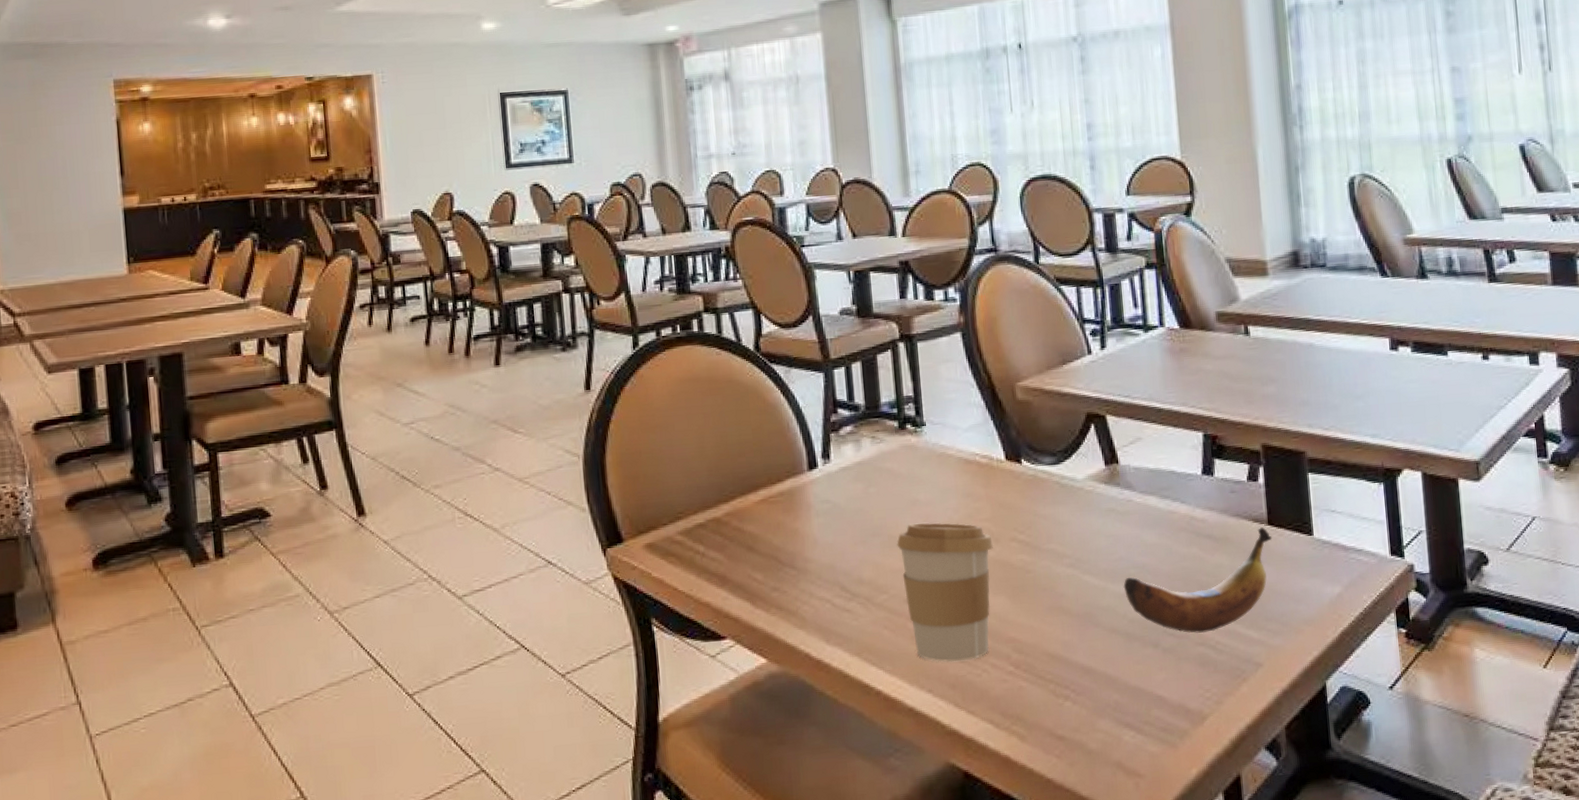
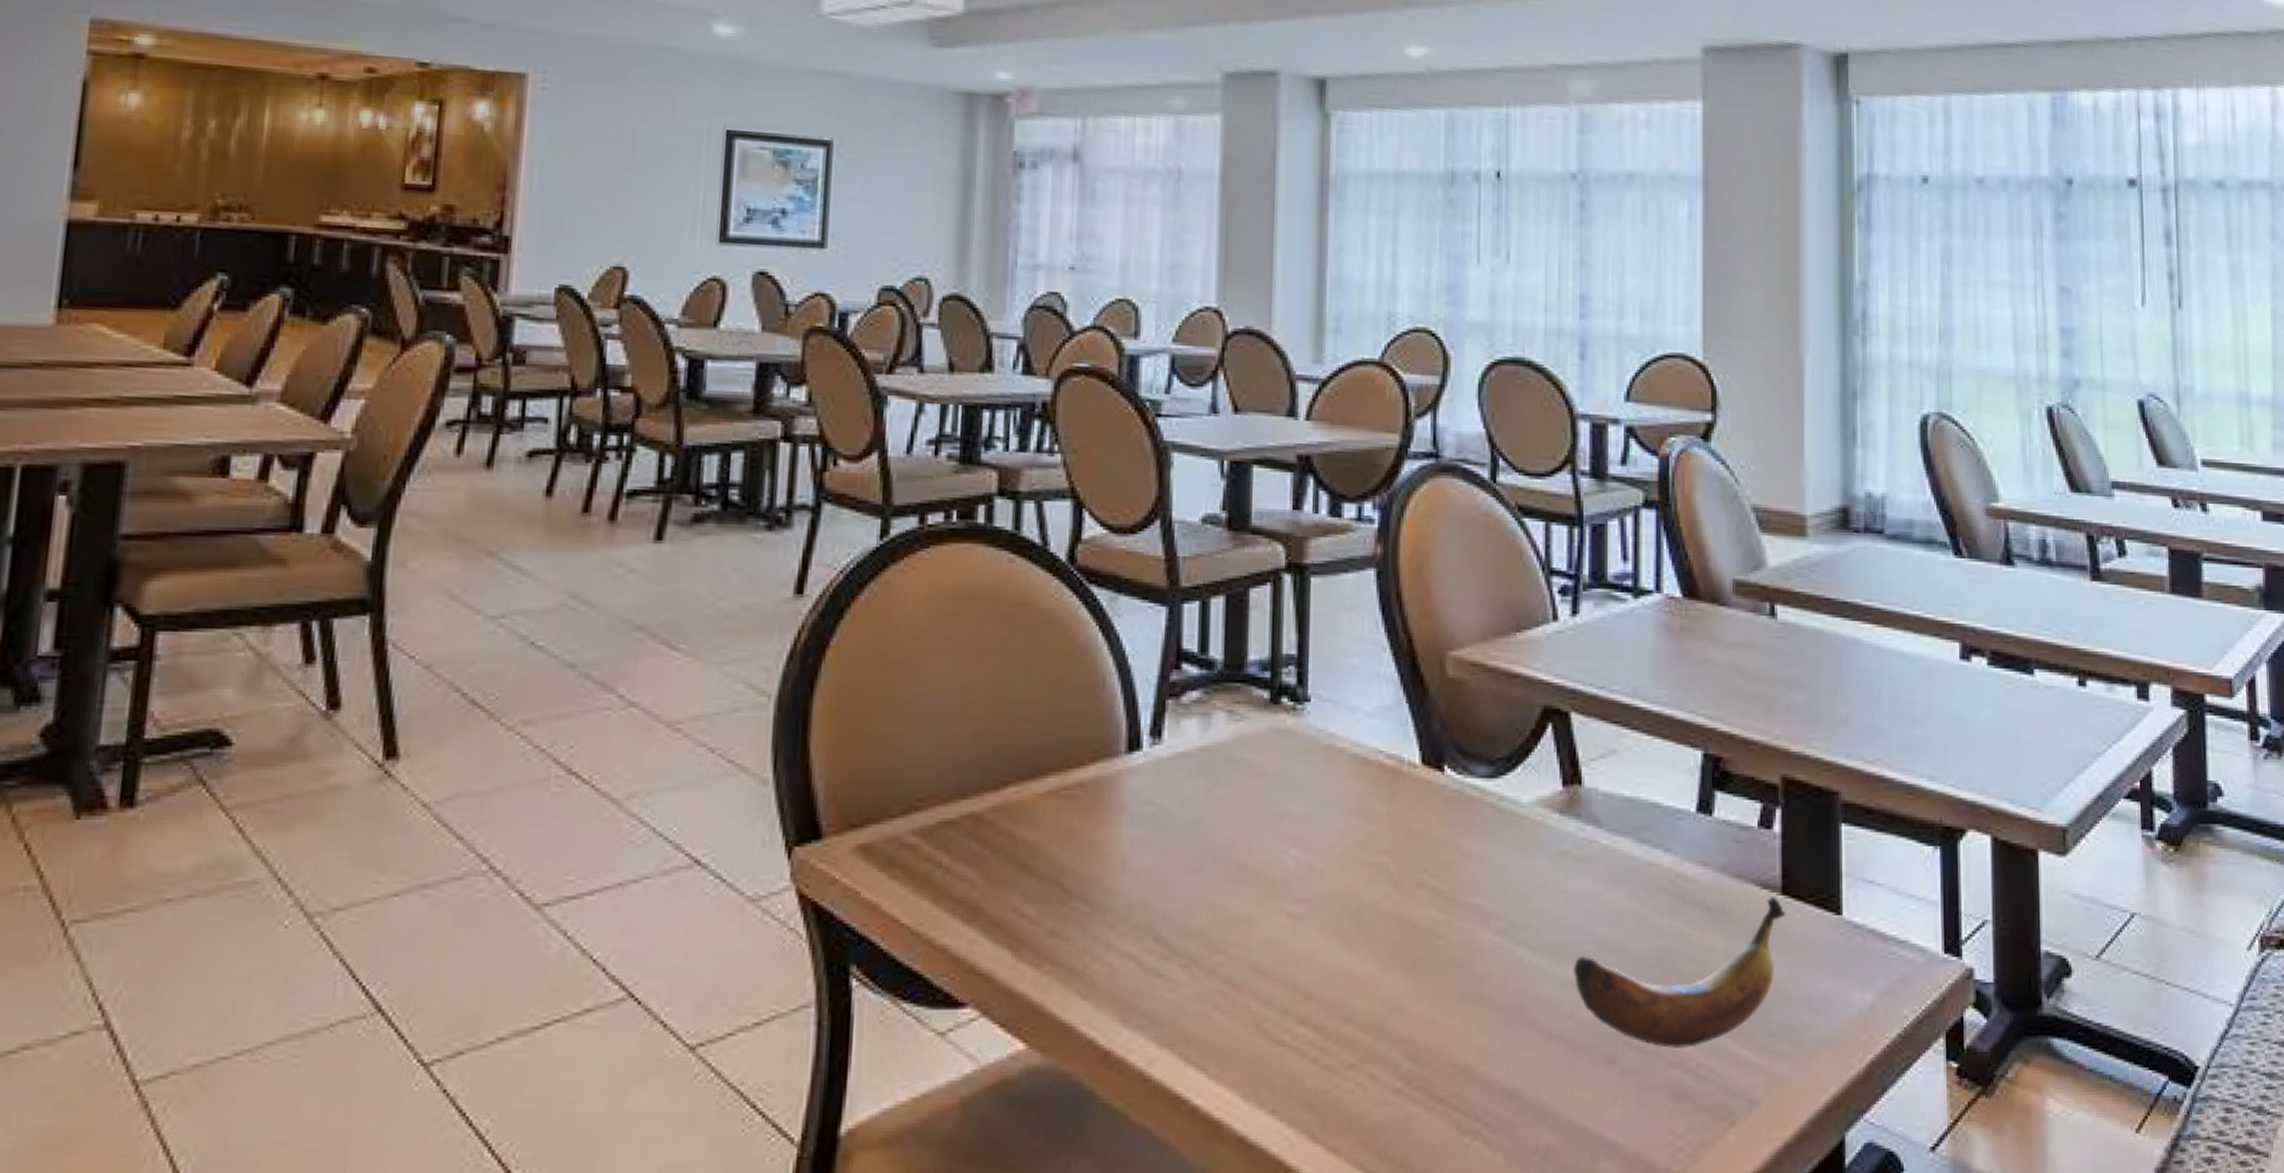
coffee cup: present [896,522,994,663] -> none [1248,848,1392,1068]

